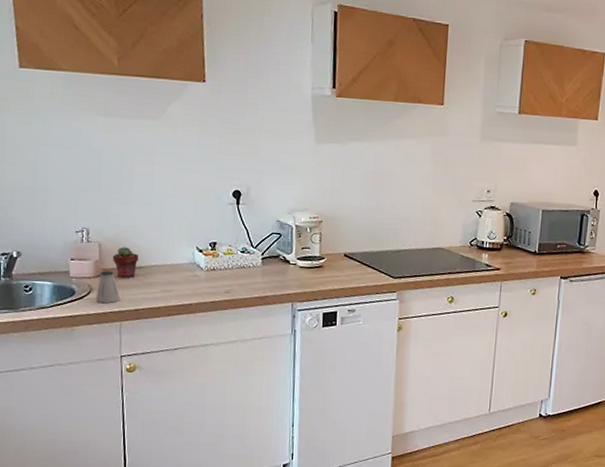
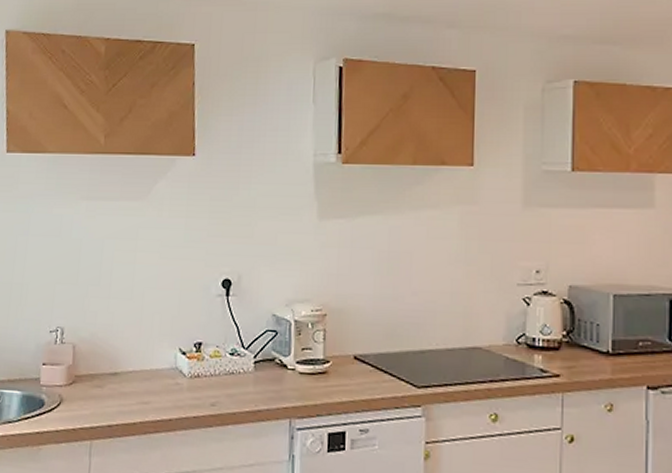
saltshaker: present [95,270,121,304] -> none [65,377,93,418]
potted succulent: present [113,246,138,278] -> none [87,348,115,387]

